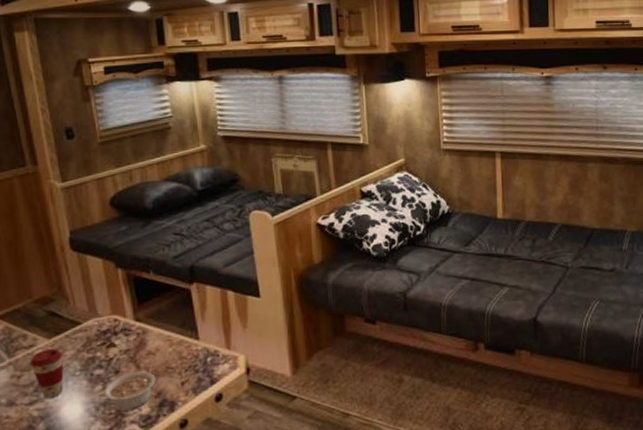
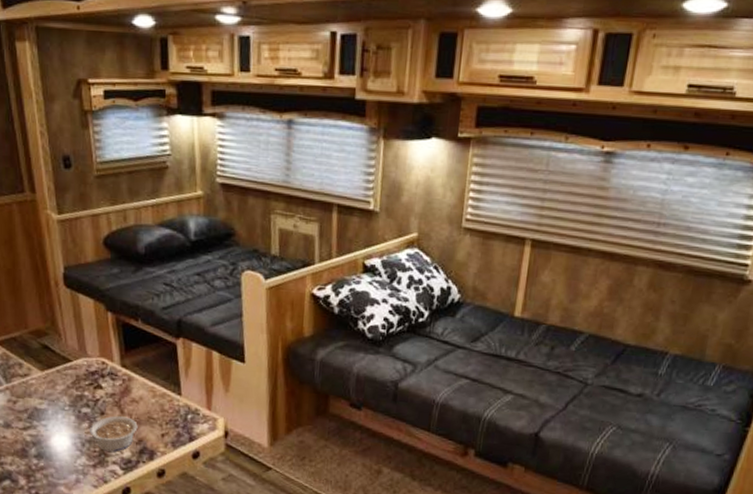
coffee cup: present [29,348,64,398] -> none [24,380,55,427]

